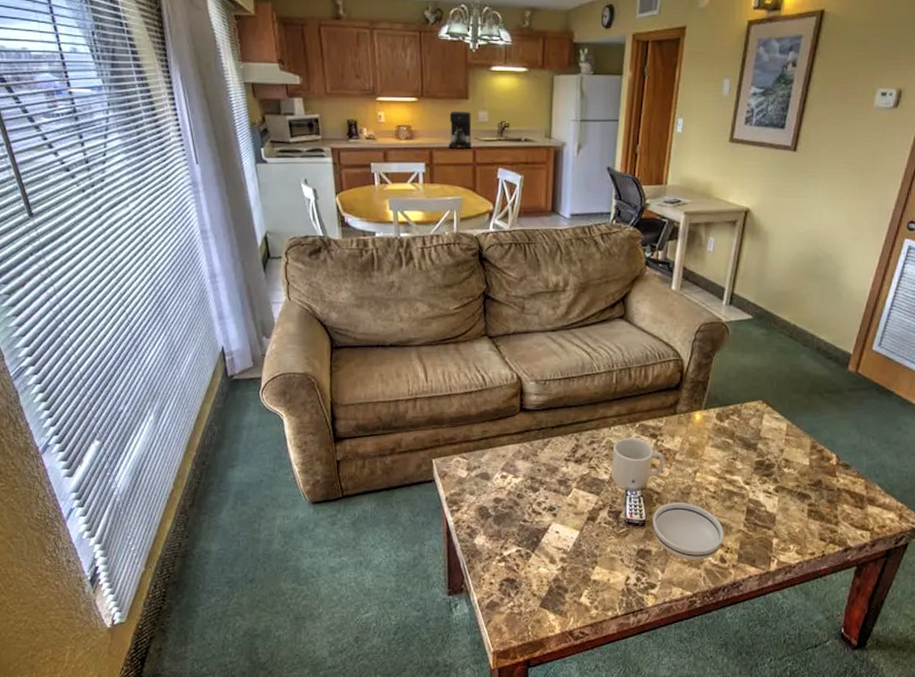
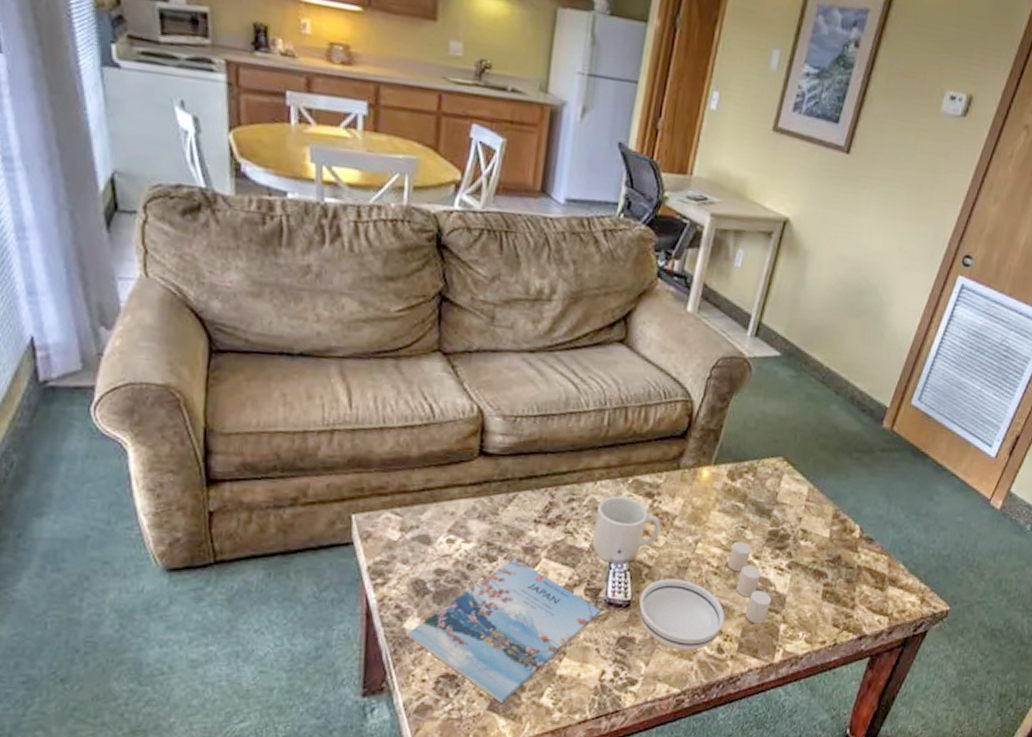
coffee maker: present [448,110,472,150] -> none [403,33,439,92]
magazine: none [478,489,622,601] -> present [408,558,601,703]
candle: none [723,470,764,539] -> present [727,541,772,624]

